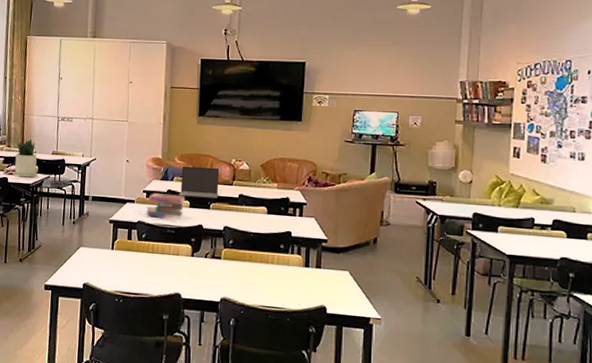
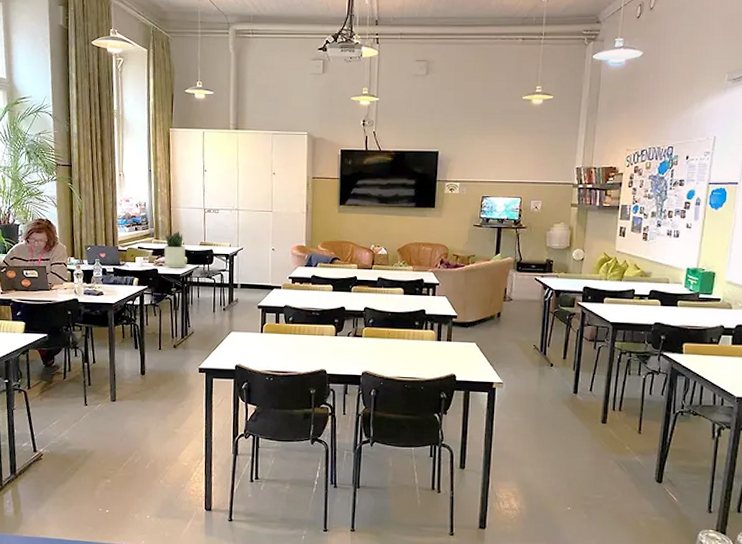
books: present [146,193,185,220] -> none [292,279,328,303]
laptop: present [179,165,220,198] -> none [322,252,360,282]

